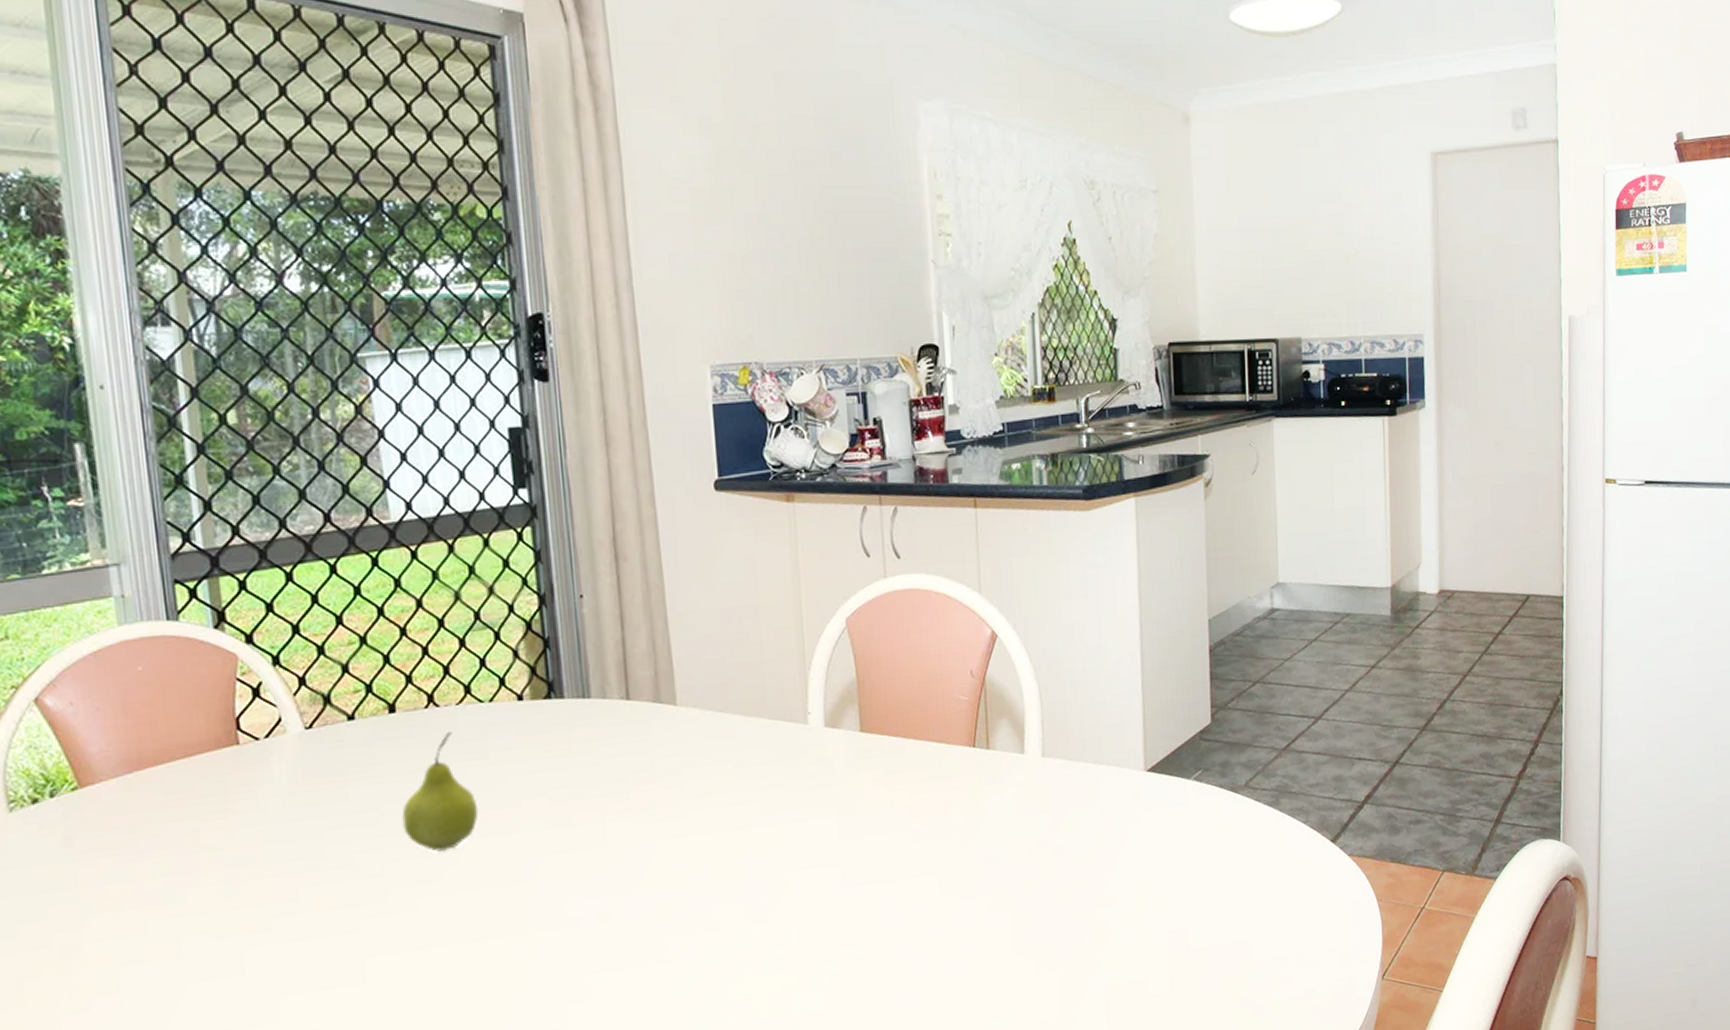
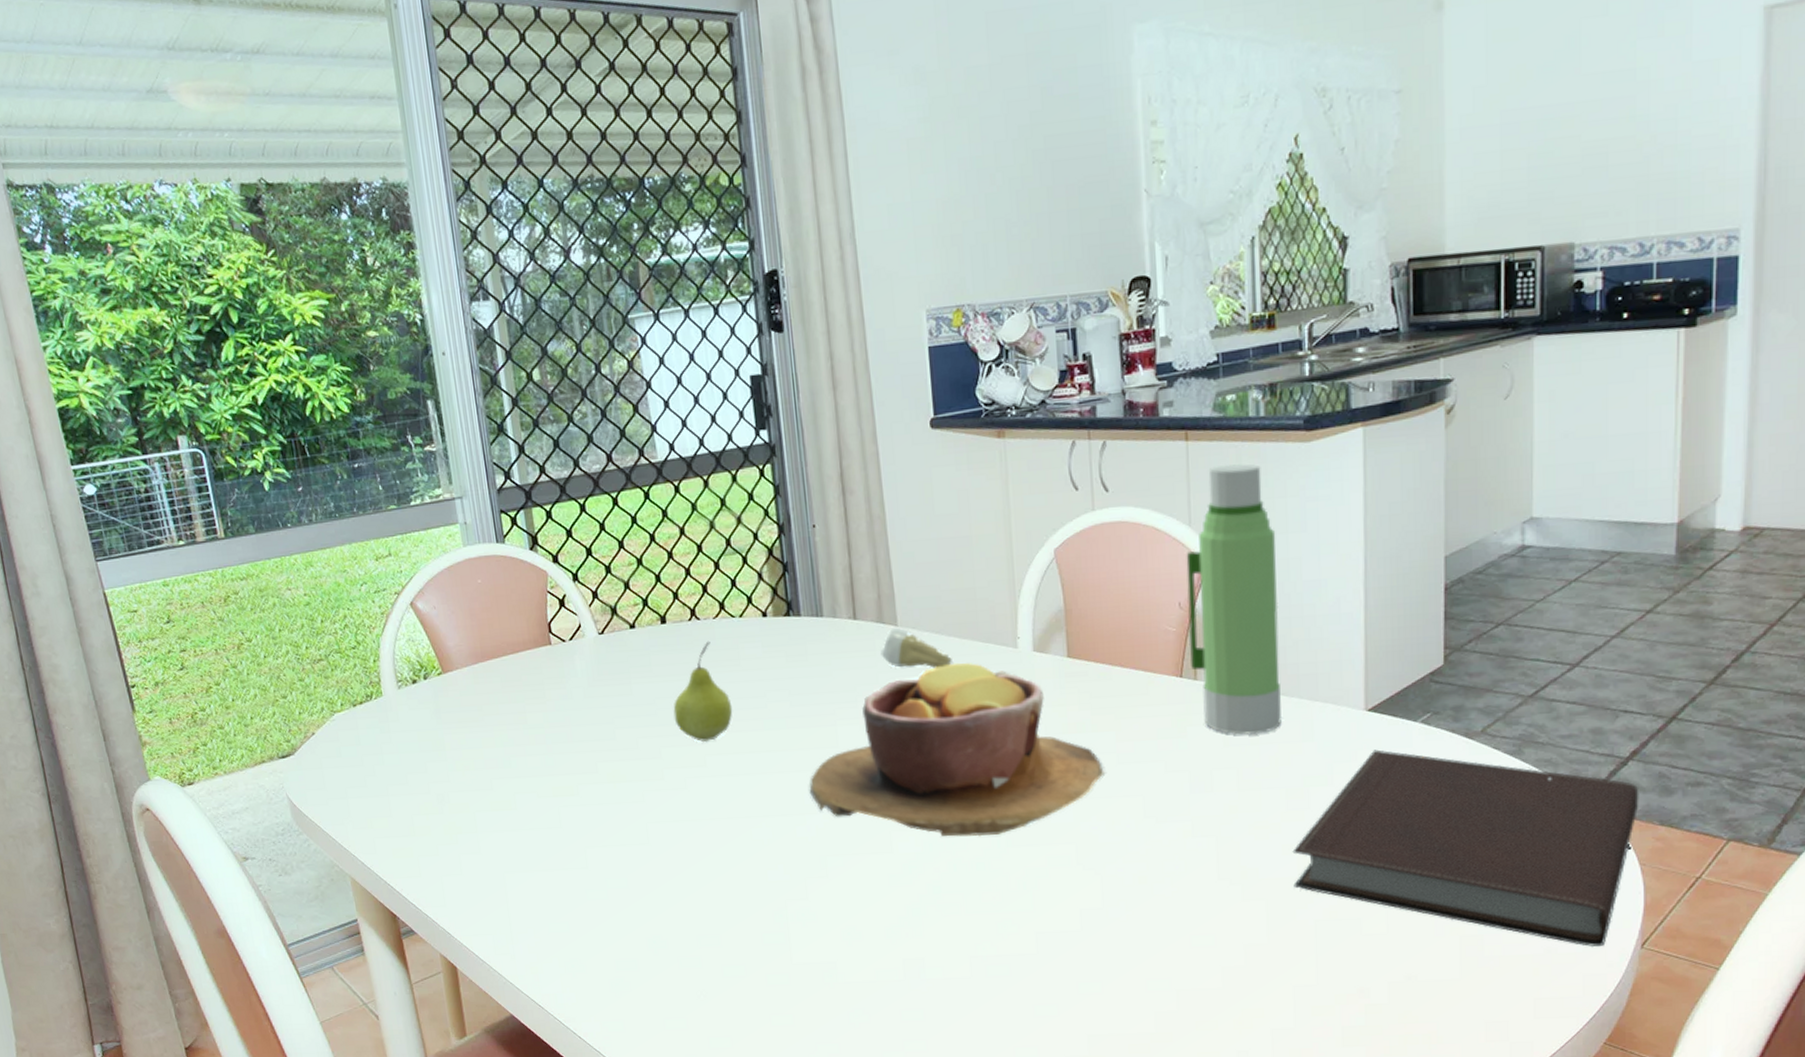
bowl: none [571,742,899,938] -> present [809,662,1105,837]
tooth: none [657,707,738,751] -> present [880,628,952,668]
water bottle: none [977,531,1071,804] -> present [1186,464,1283,736]
notebook: none [1083,809,1374,983] -> present [1292,749,1639,946]

